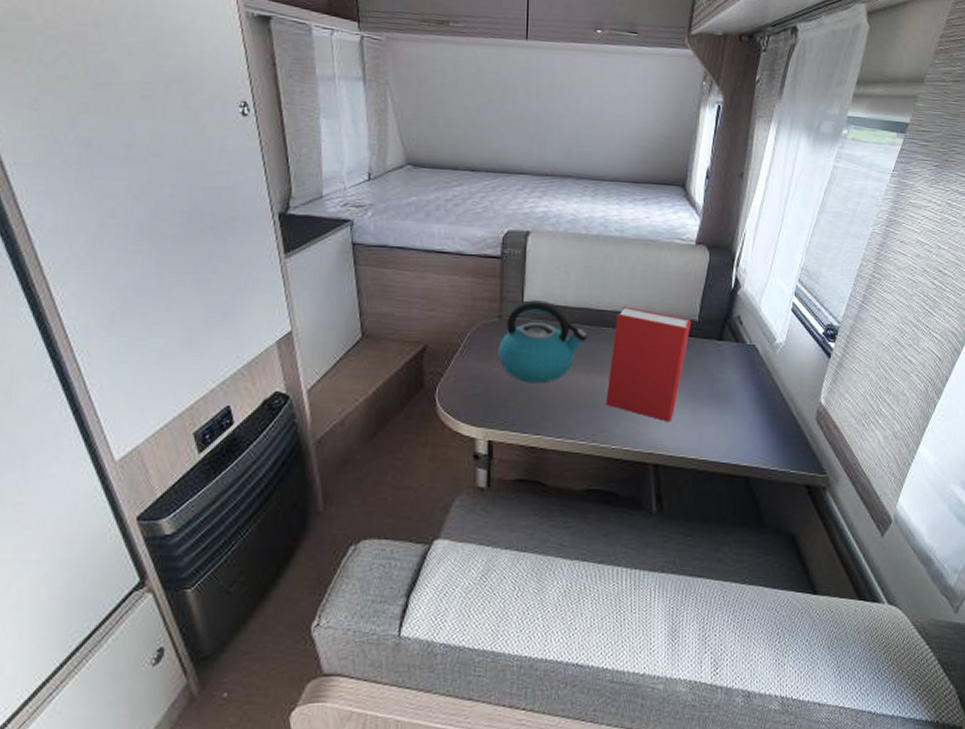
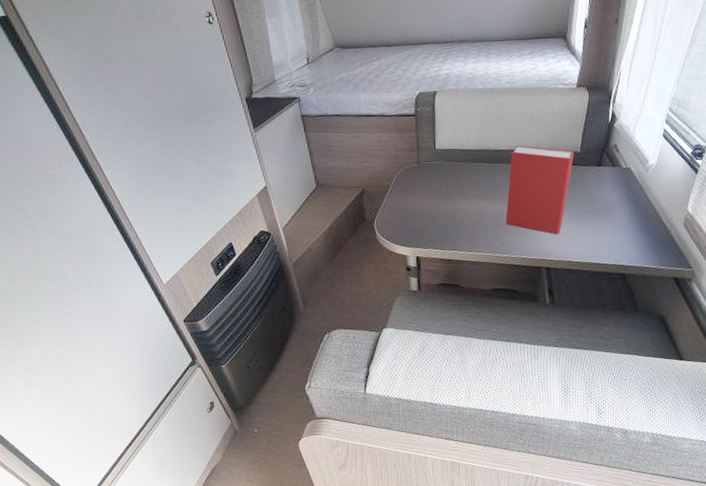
kettle: present [498,300,588,384] -> none [418,146,489,212]

